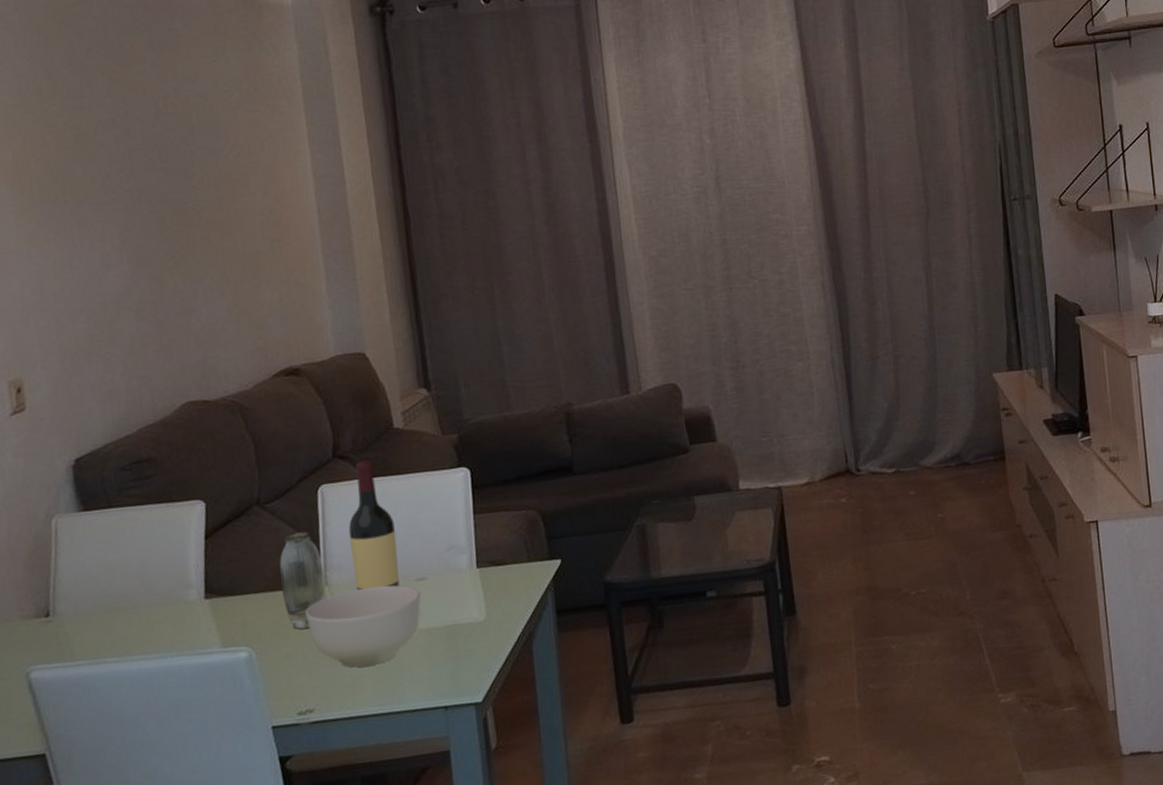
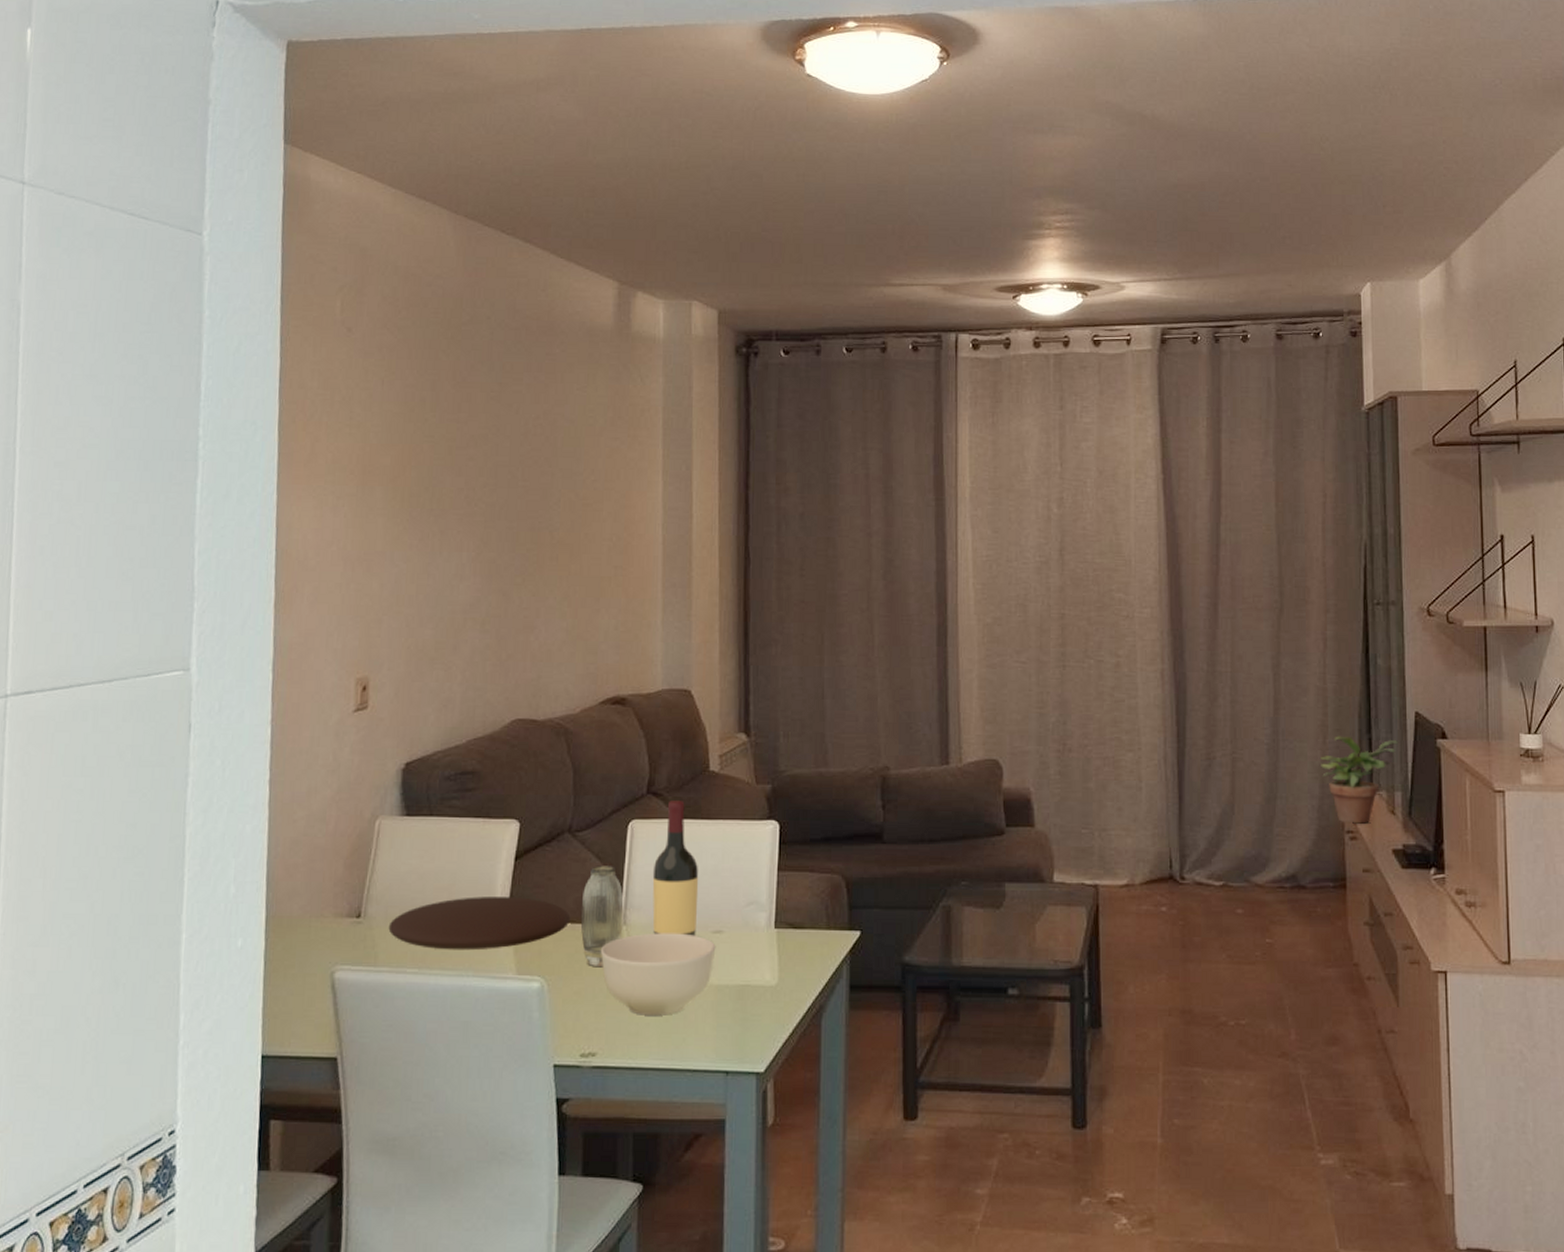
placemat: none [80,573,271,636] -> present [388,897,571,951]
potted plant: none [974,322,1043,402] -> present [1321,736,1399,824]

